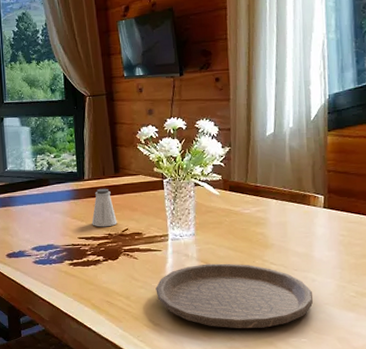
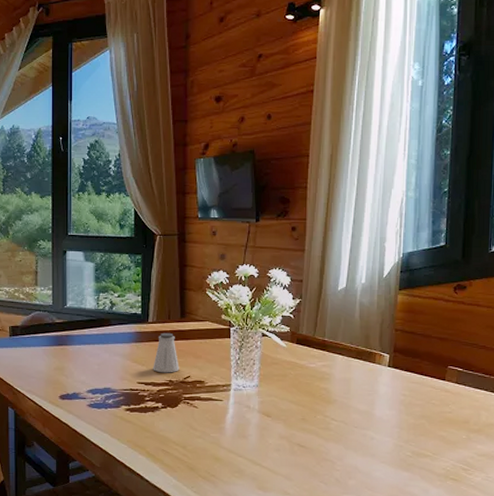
plate: present [156,263,314,328] -> none [214,416,371,484]

